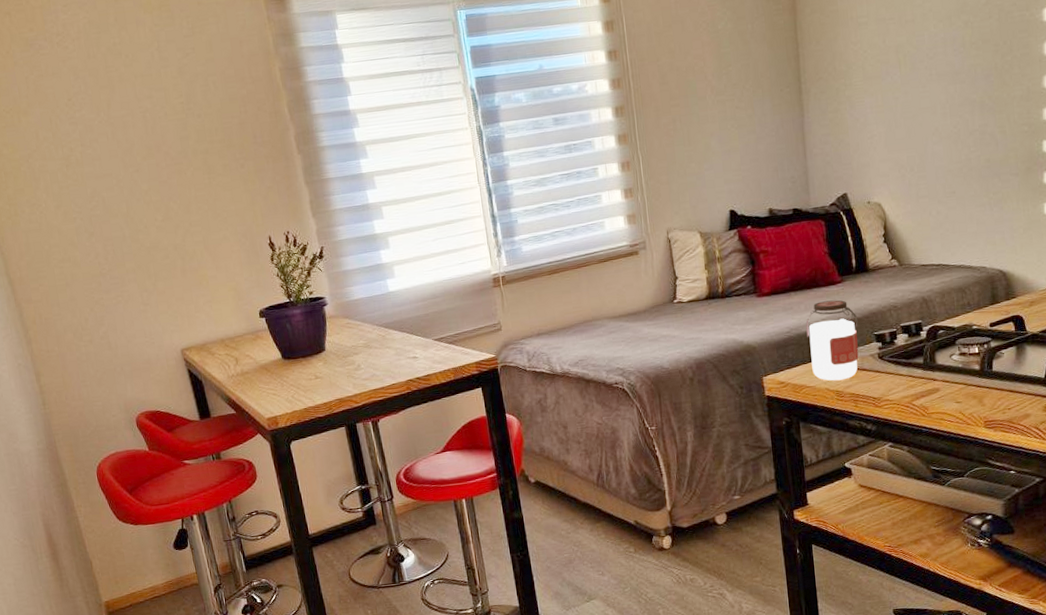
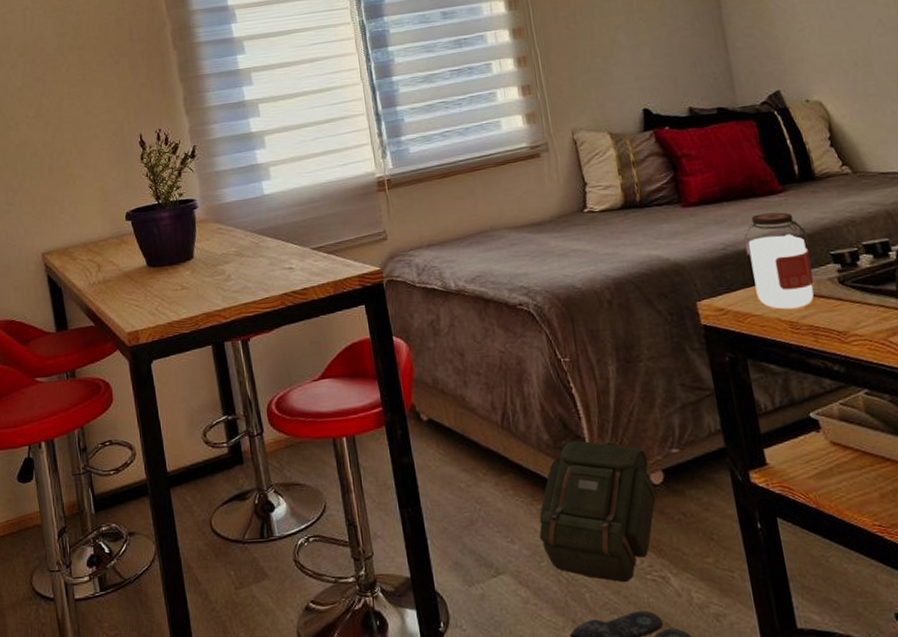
backpack: none [624,493,720,600] -> present [539,440,656,583]

